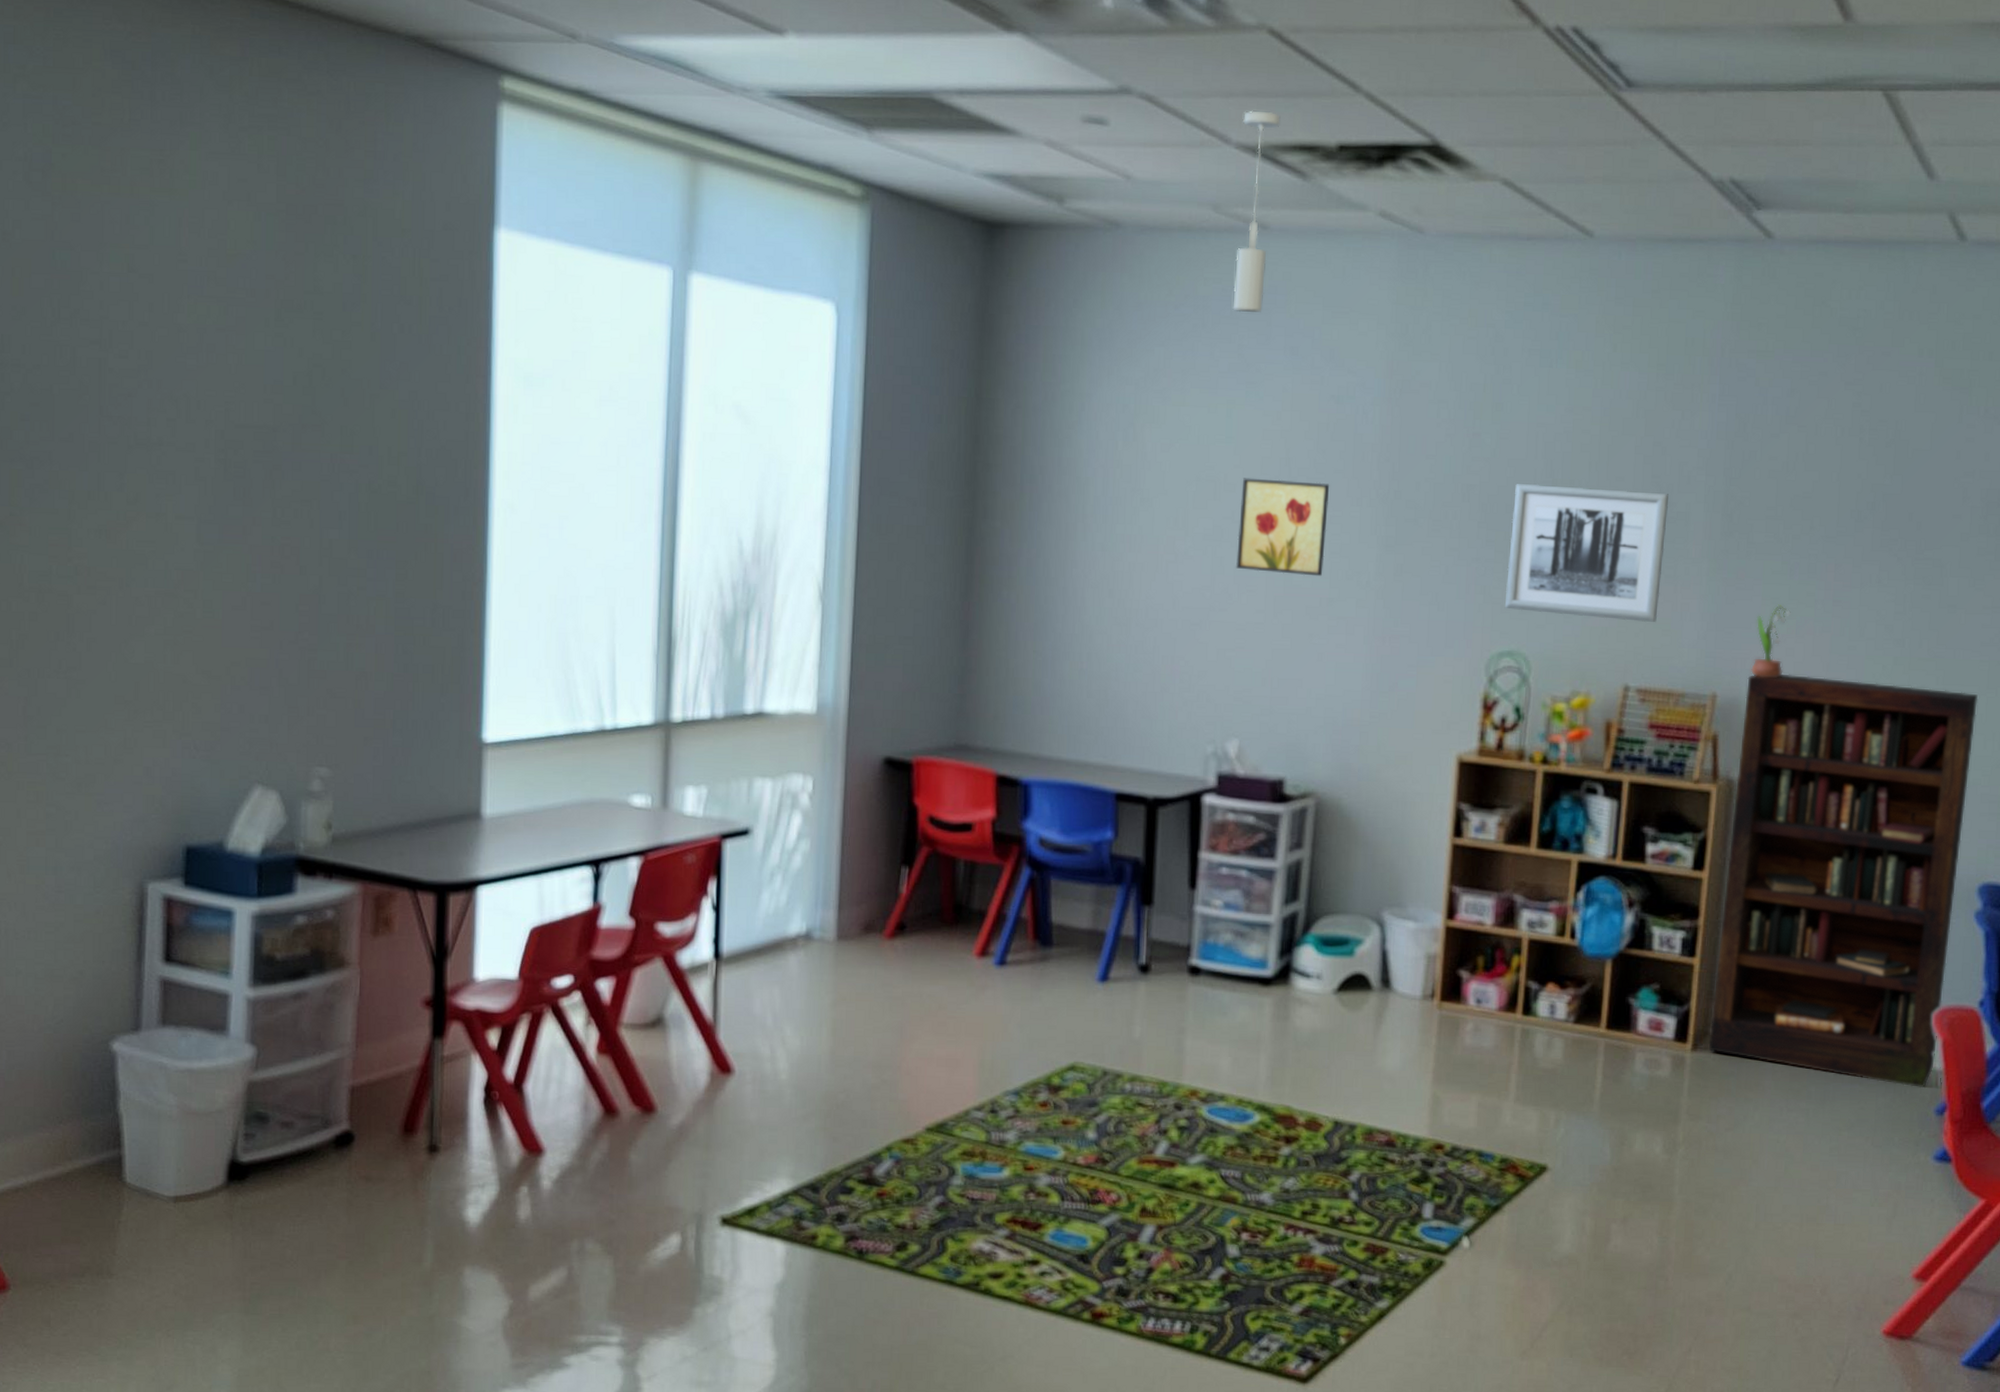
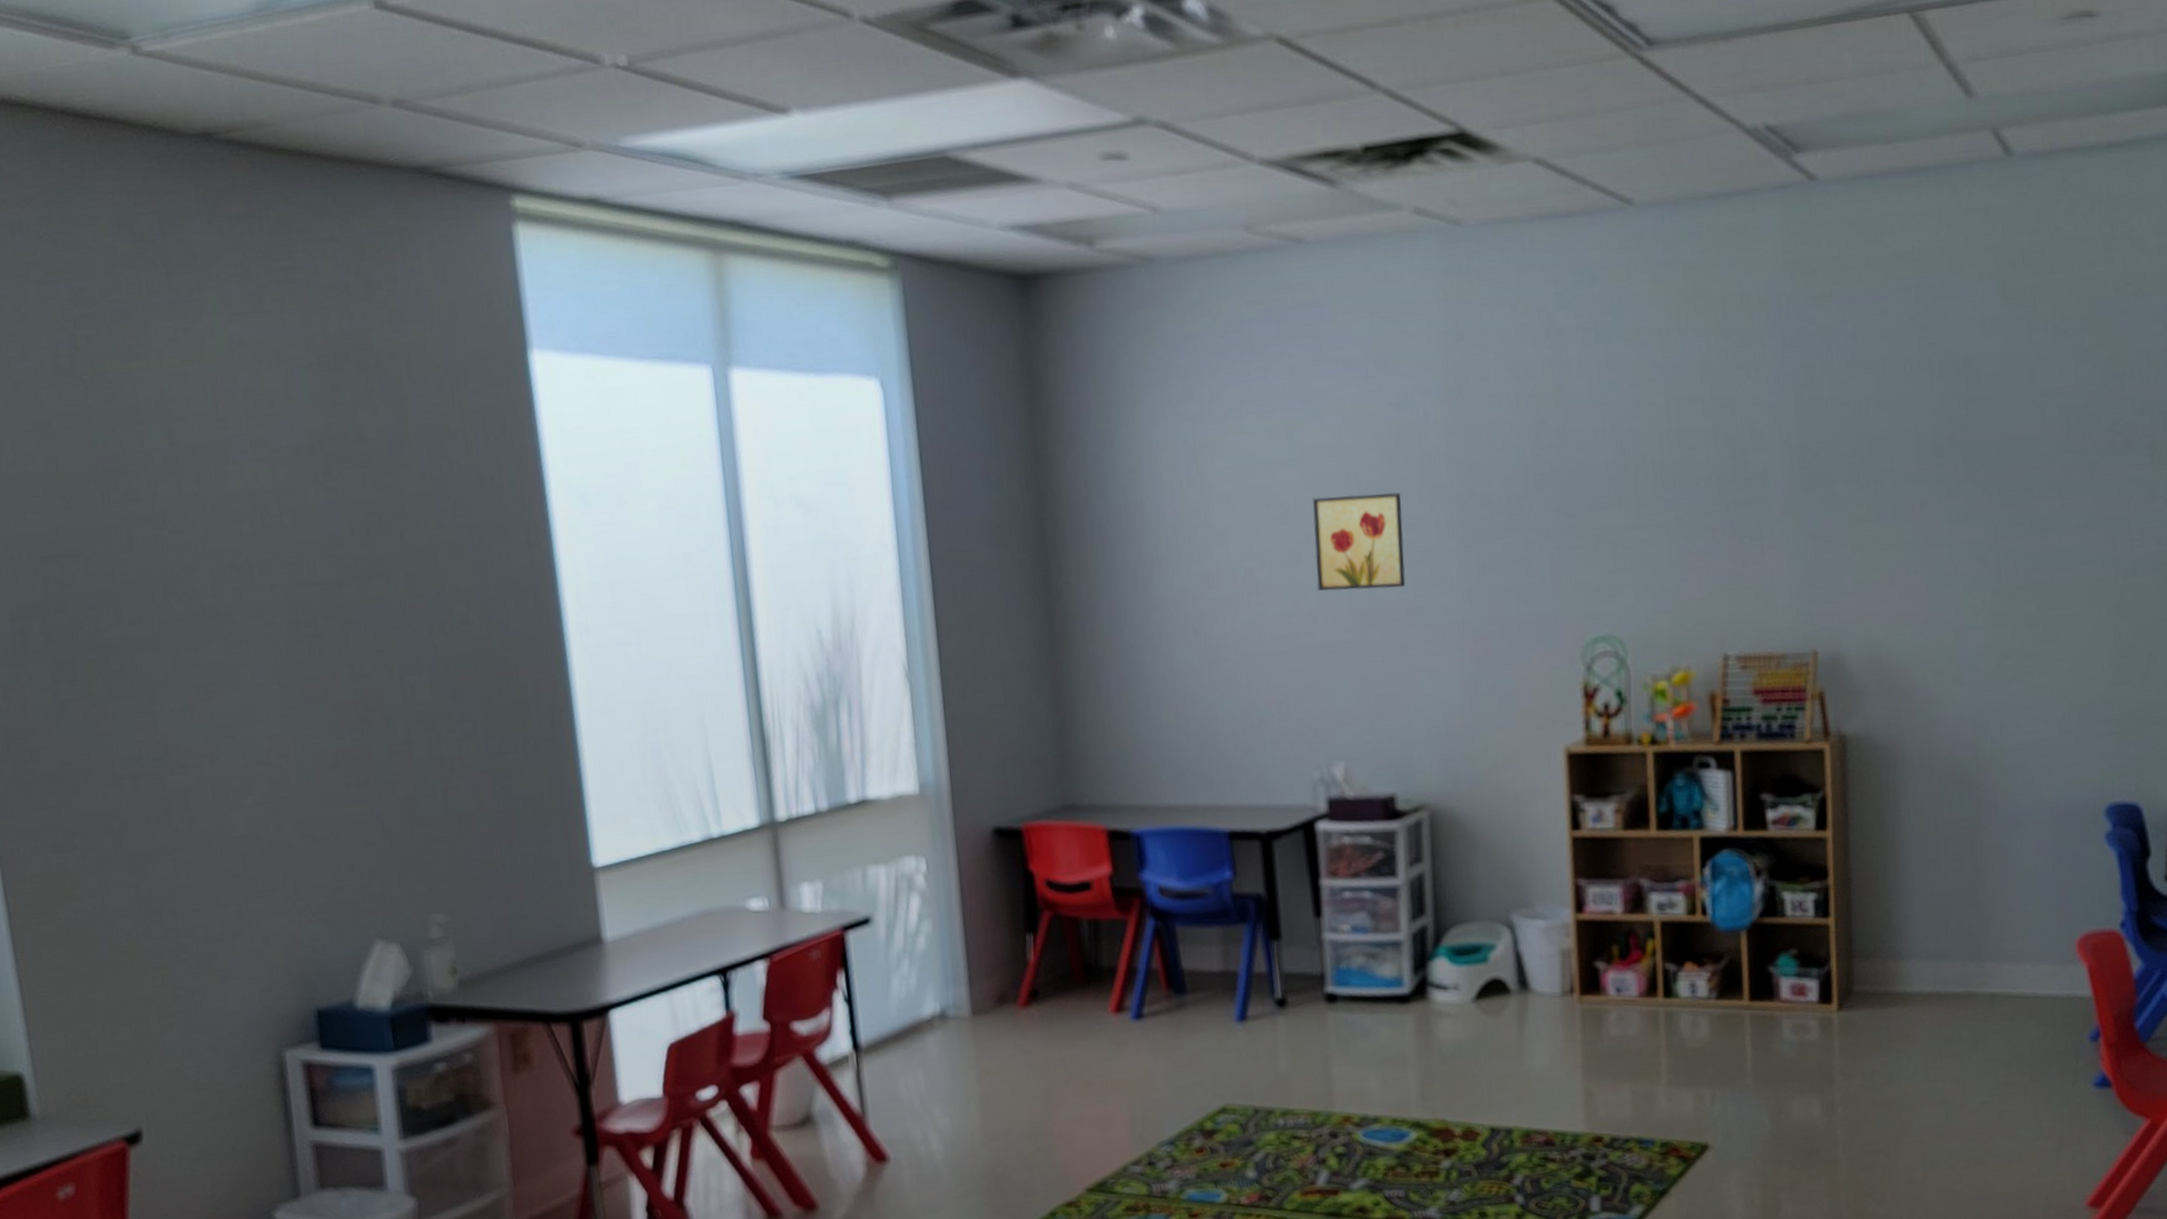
pendant light: present [1234,110,1281,312] -> none [1263,123,1309,331]
wall art: present [1504,484,1668,623] -> none [1588,455,1748,594]
bookcase: present [1708,674,1979,1088] -> none [1846,614,2083,1018]
potted flower: present [1750,604,1792,679] -> none [1848,551,1883,628]

